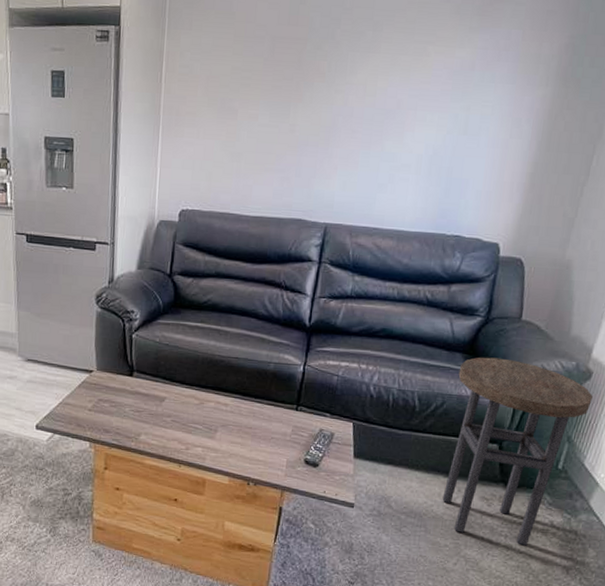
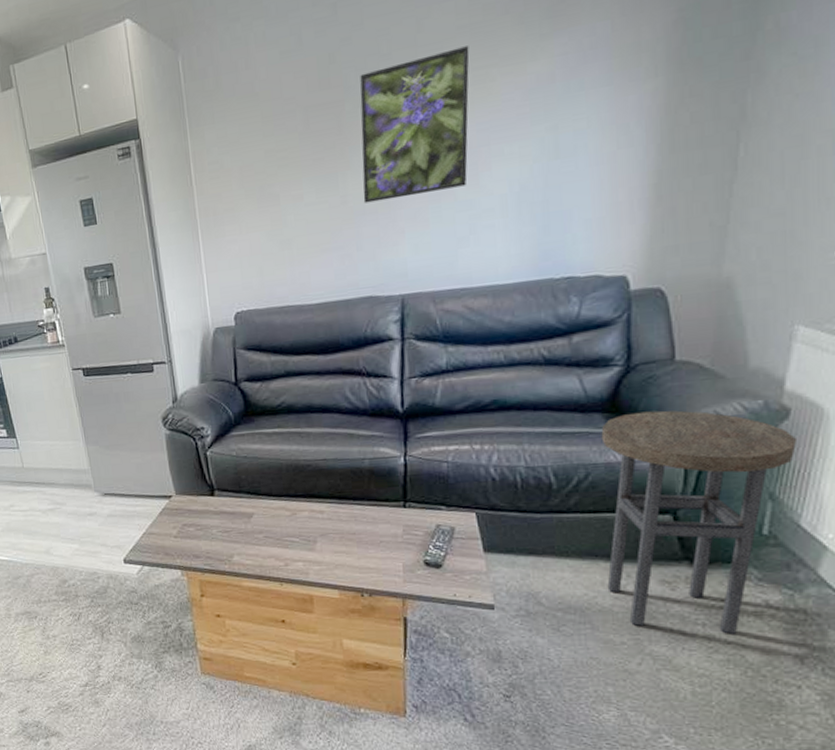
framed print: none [308,19,415,140] -> present [360,45,470,204]

